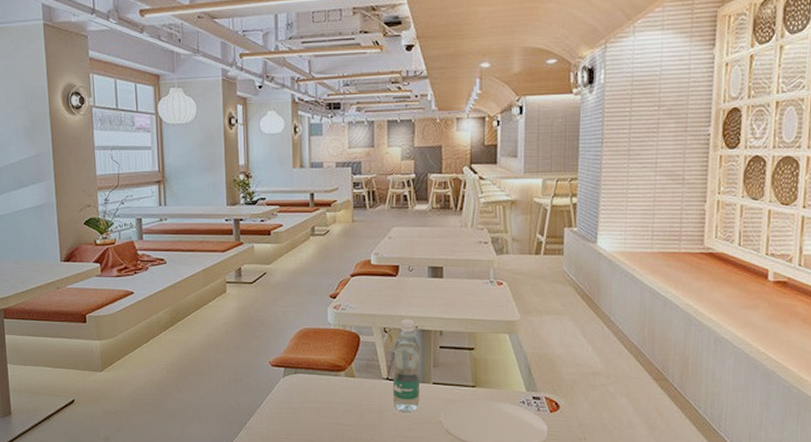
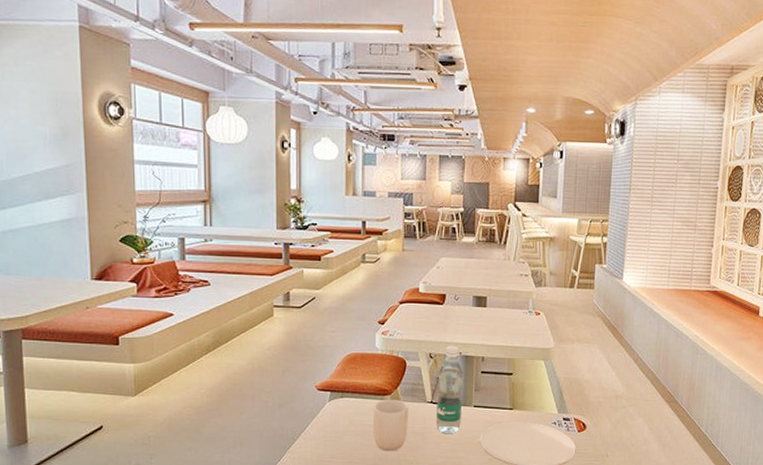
cup: none [328,375,364,429] -> present [373,399,409,451]

